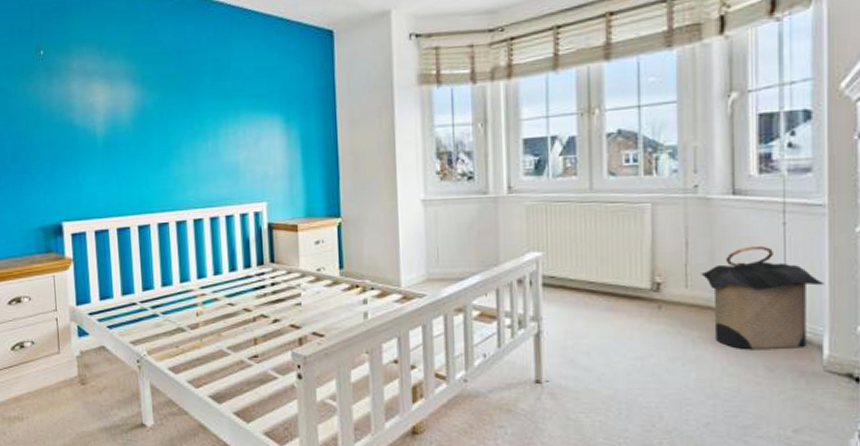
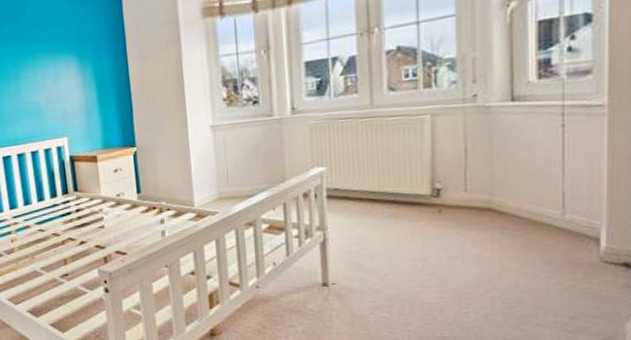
laundry hamper: present [701,245,824,350] -> none [480,148,603,246]

